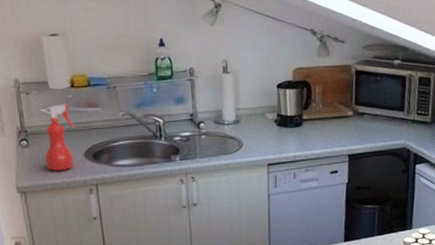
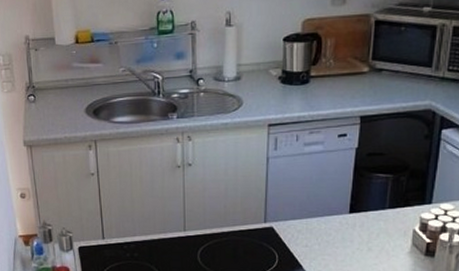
spray bottle: present [39,103,75,171] -> none [46,59,78,126]

